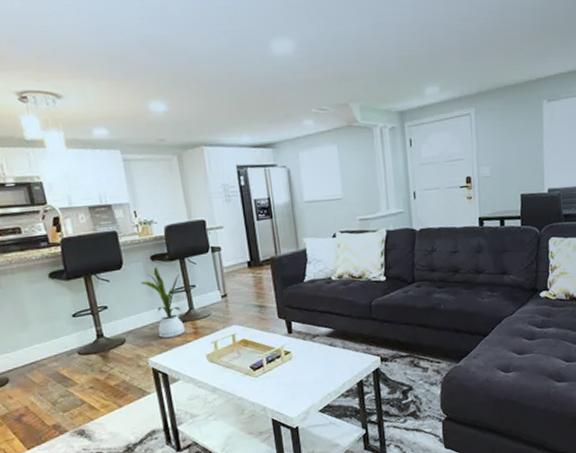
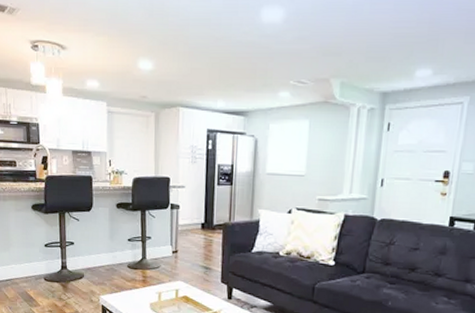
house plant: present [141,266,185,338] -> none [105,214,139,281]

